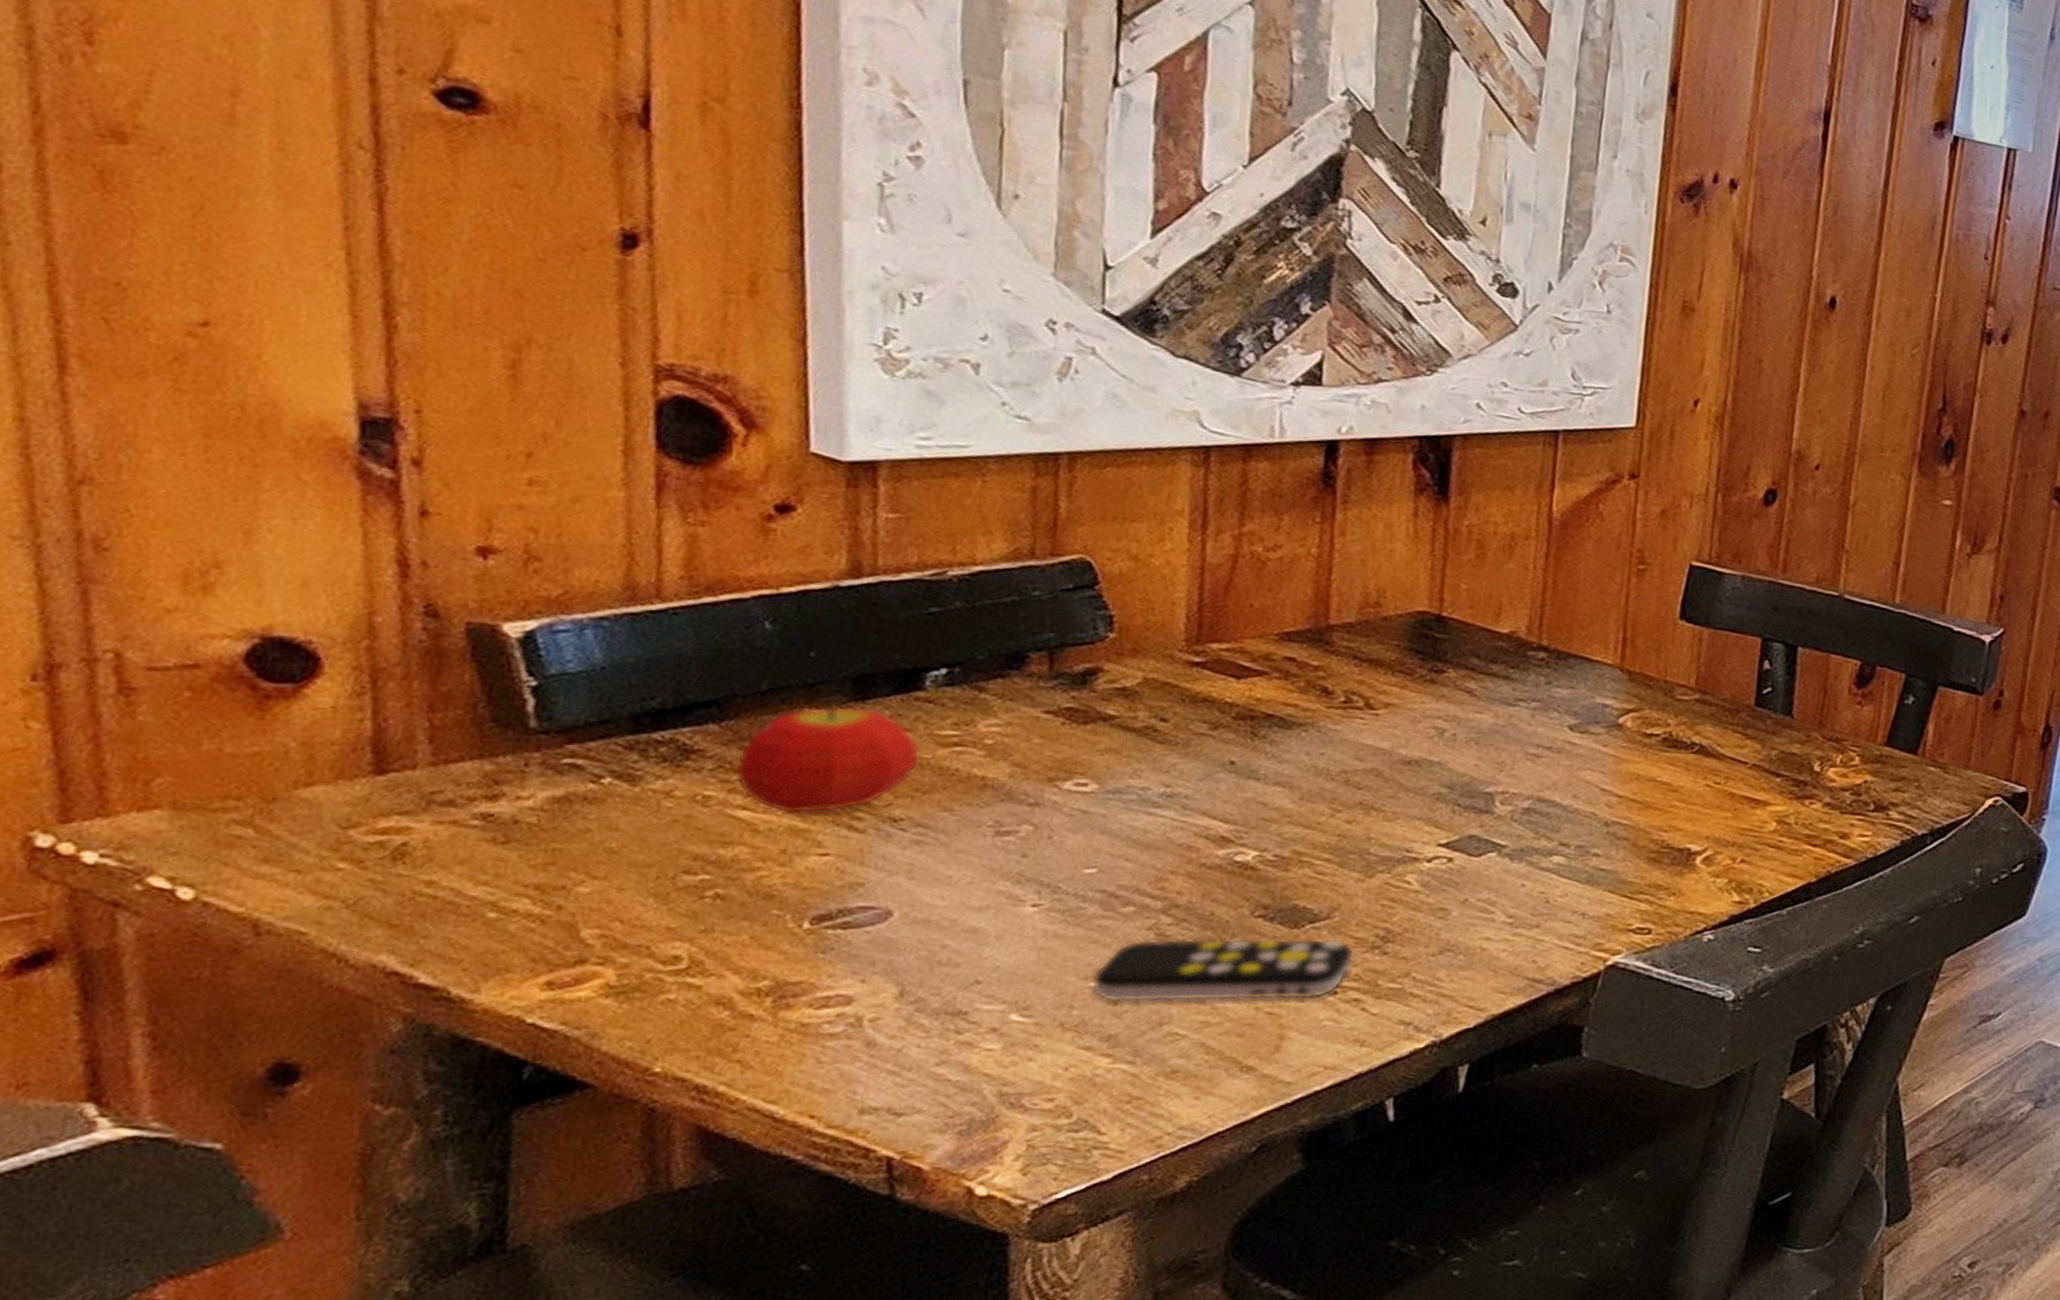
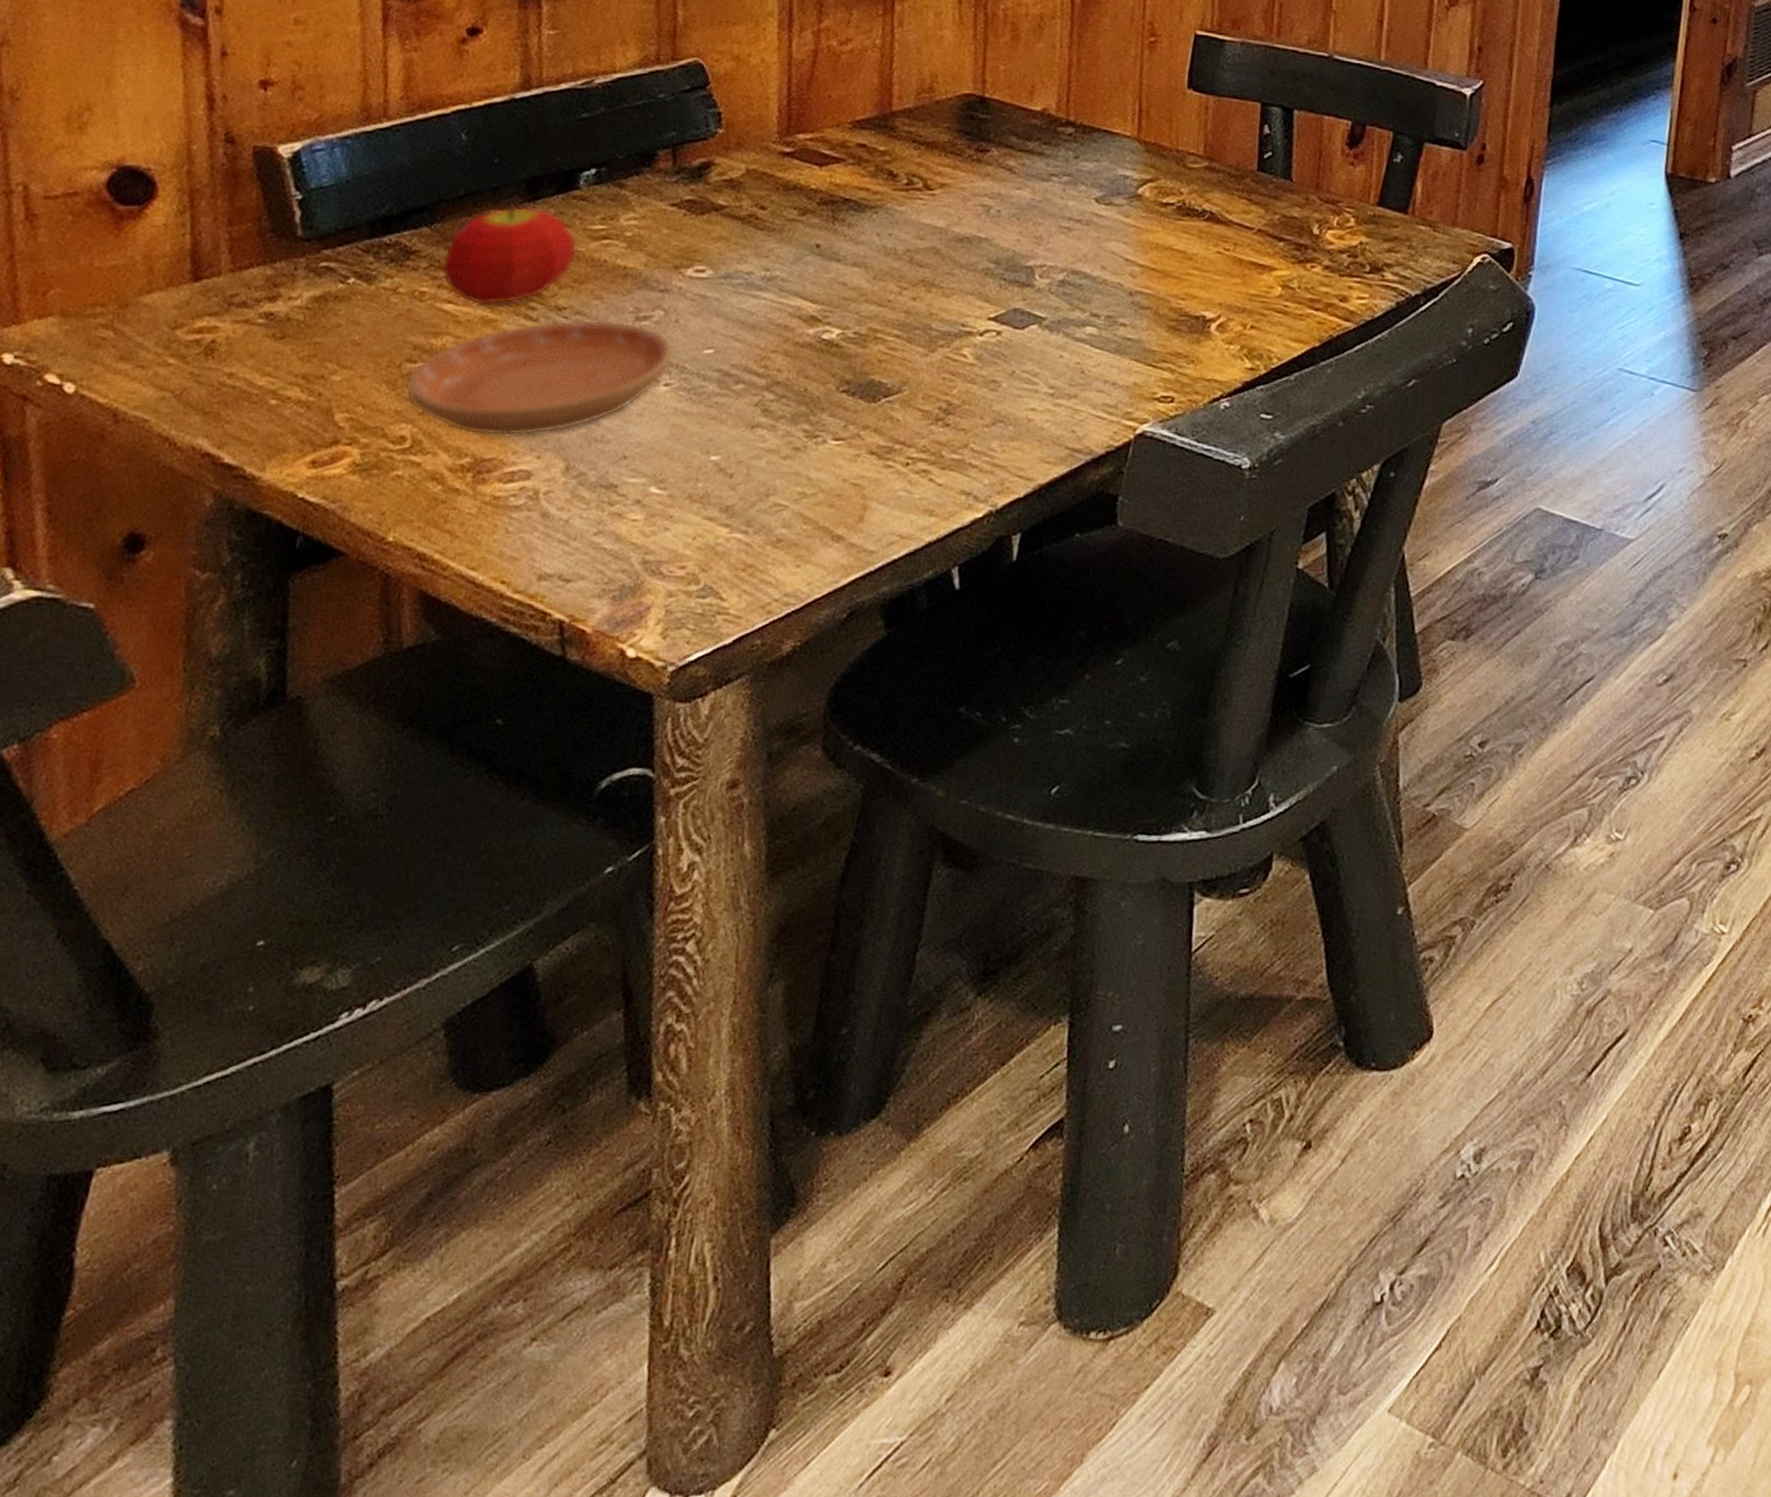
saucer: none [681,832,1046,958] -> present [405,319,675,437]
remote control: present [1090,938,1355,1003] -> none [711,411,923,475]

